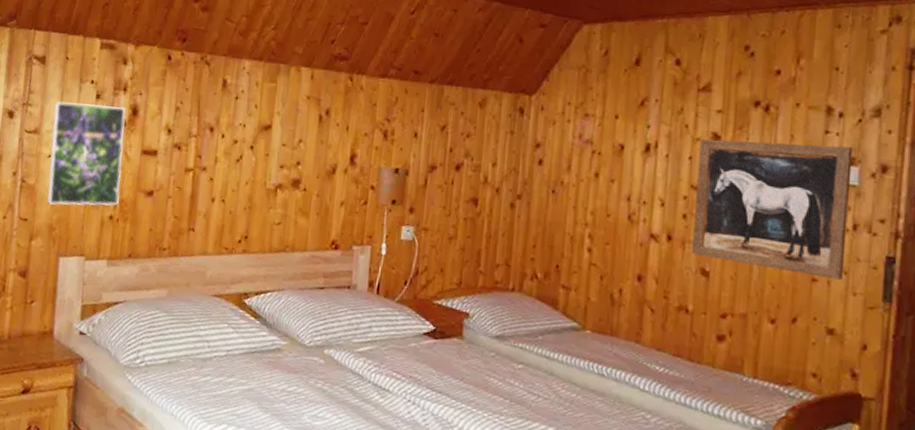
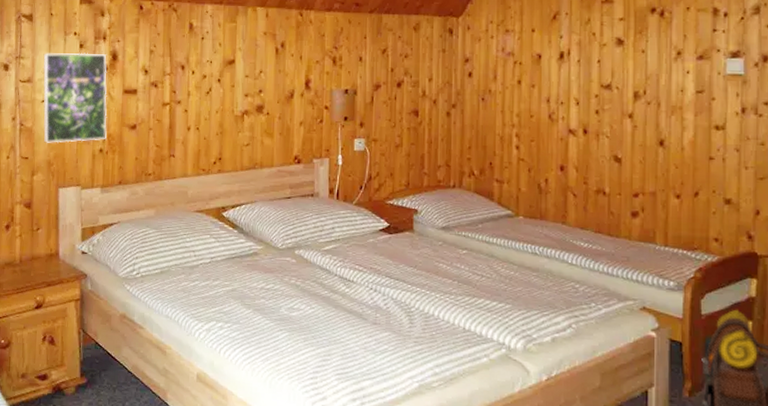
wall art: present [692,139,853,280] -> none [605,41,738,156]

